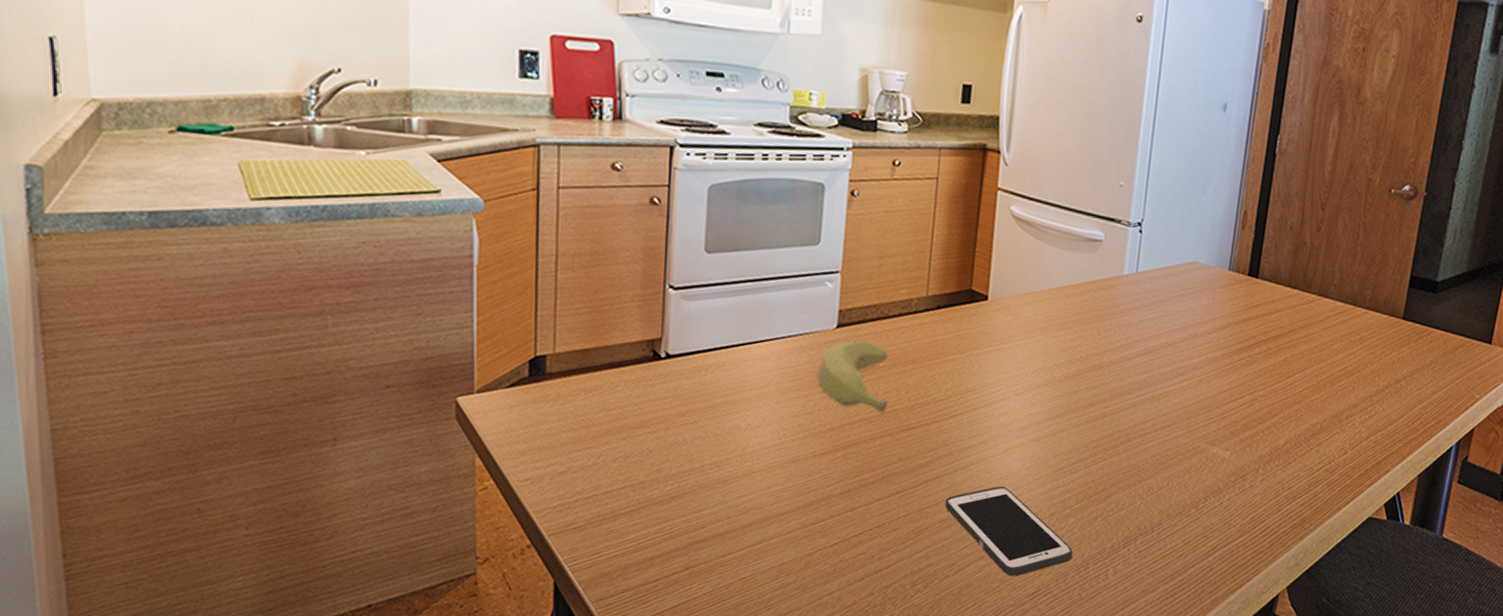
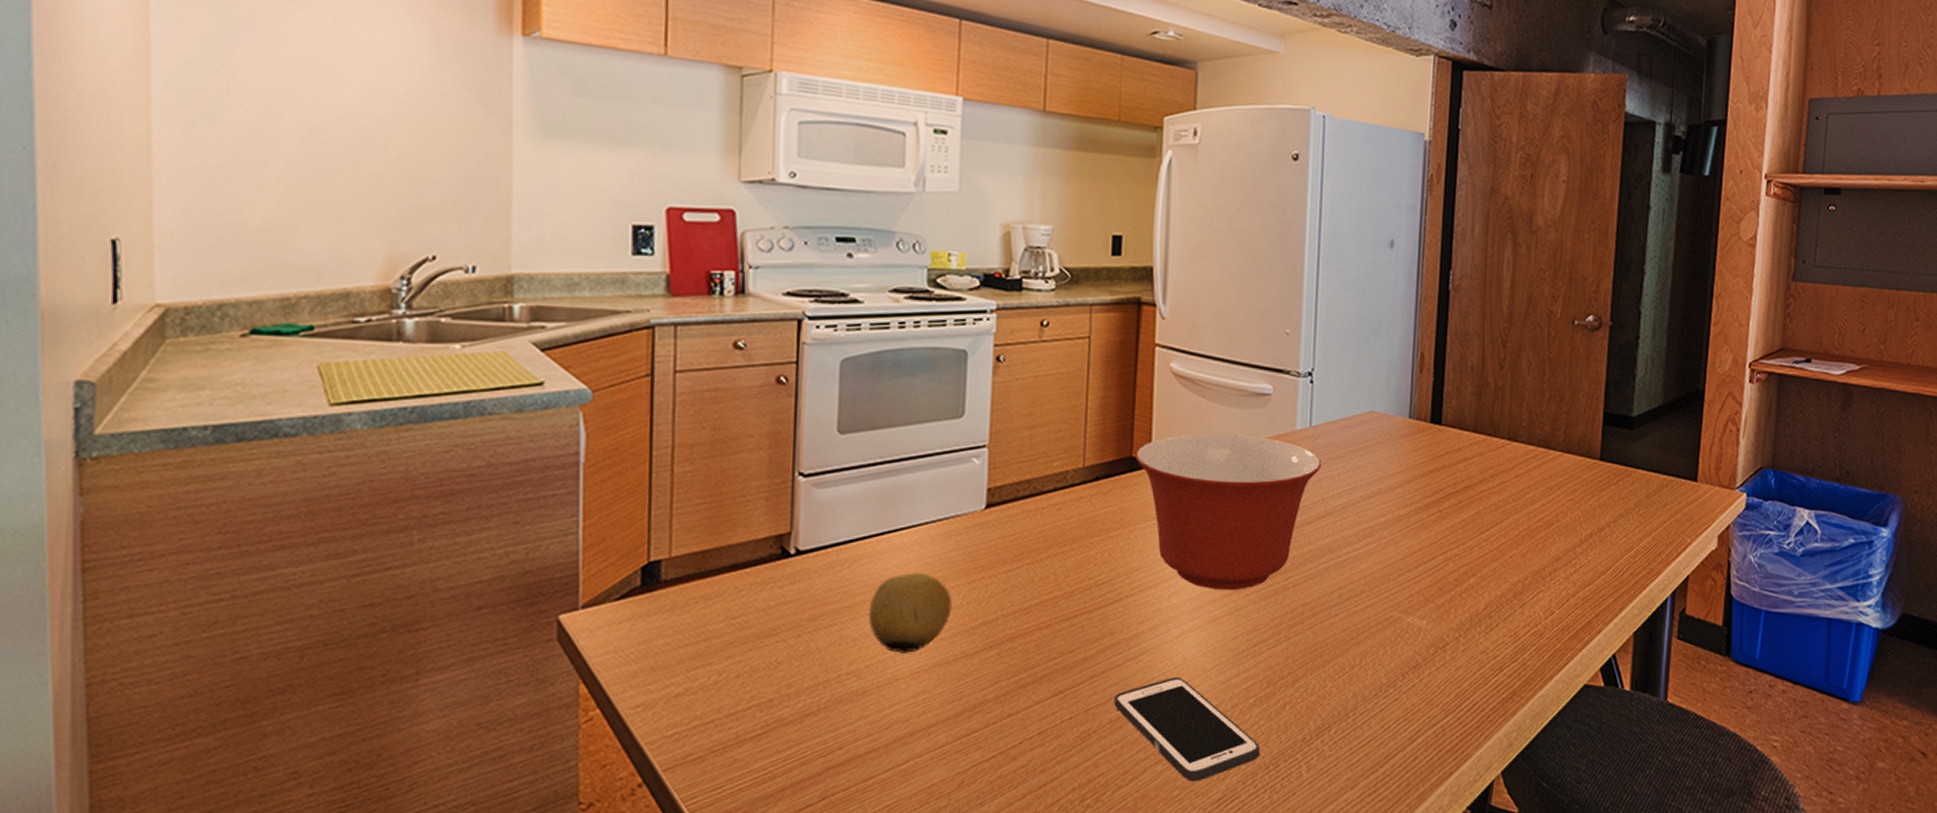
fruit: none [729,380,804,450] -> present [868,573,952,653]
banana: present [817,340,888,414] -> none [965,521,1046,603]
mixing bowl: none [974,272,1145,414] -> present [1135,433,1322,589]

